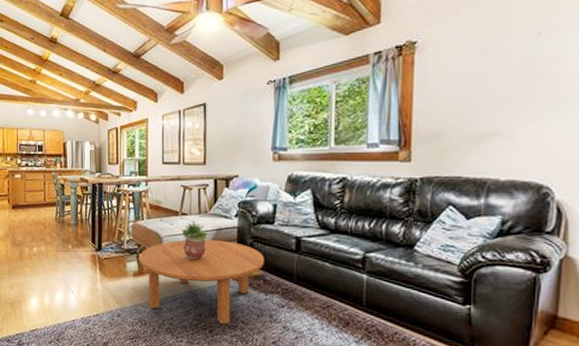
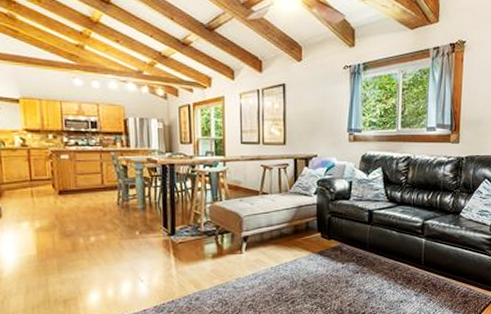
coffee table: present [138,240,264,324] -> none [217,217,341,294]
potted plant: present [181,221,210,260] -> none [262,200,291,237]

